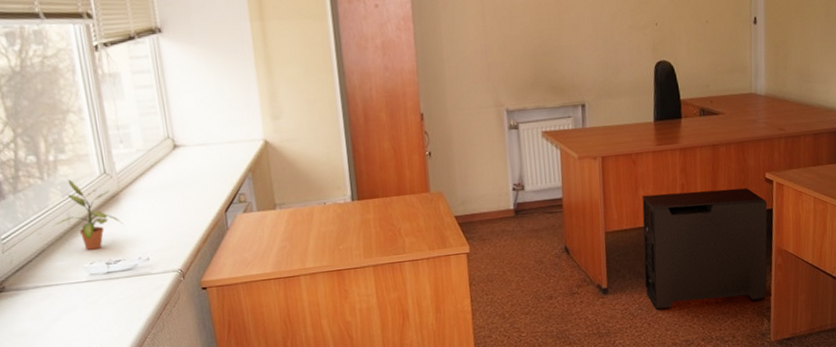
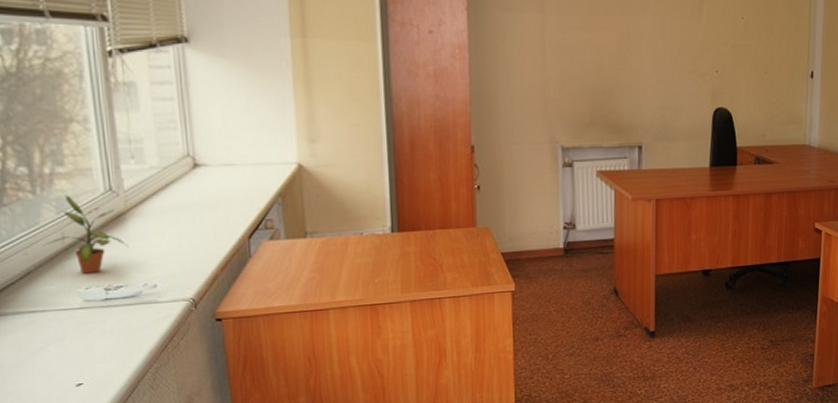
computer tower: present [642,188,768,310] -> none [692,236,816,354]

